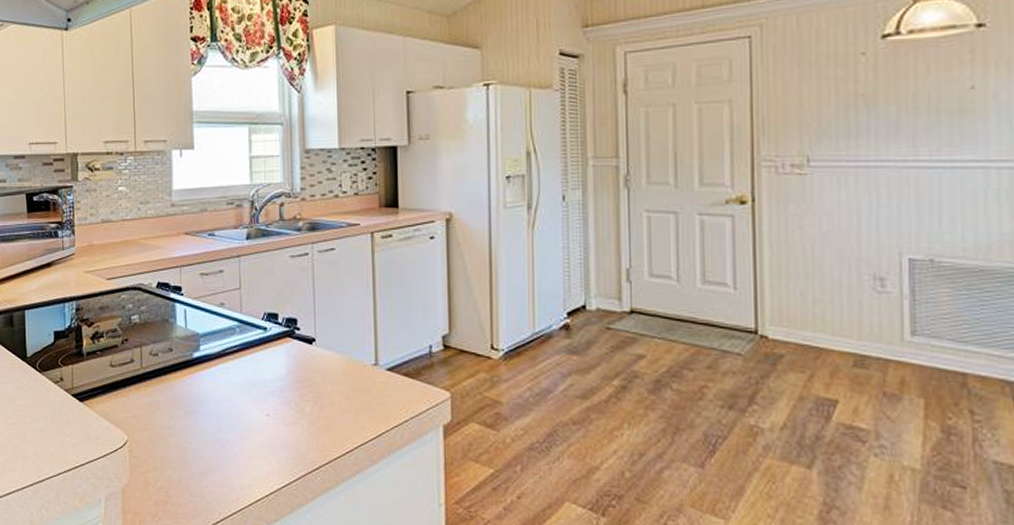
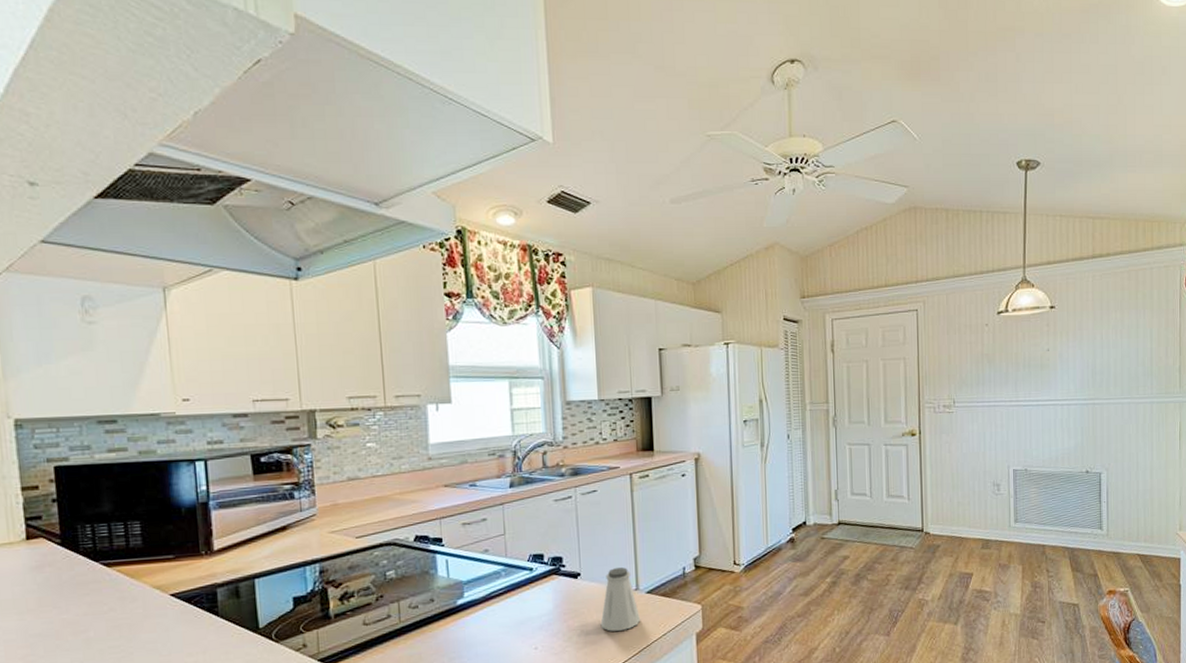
saltshaker: none [335,337,380,409] -> present [600,567,641,632]

